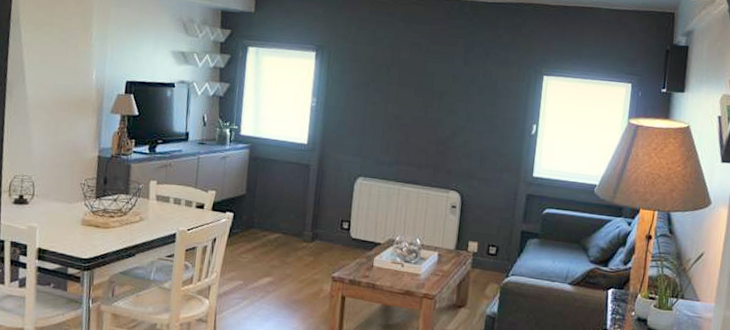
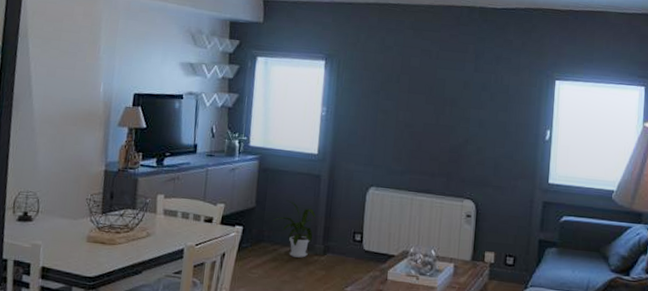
house plant: none [262,188,305,244] -> present [272,200,316,258]

